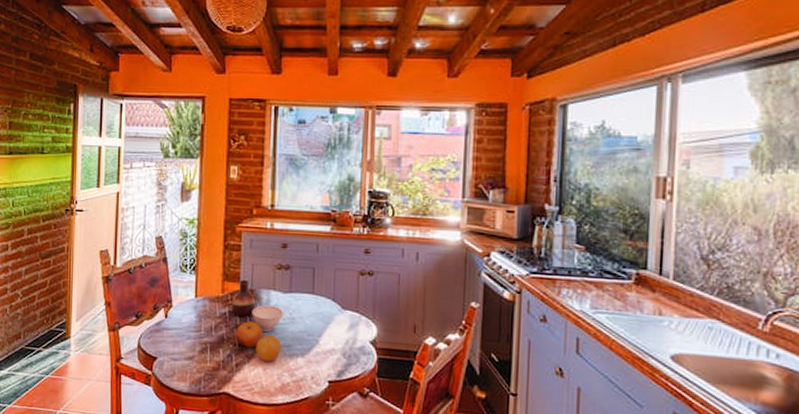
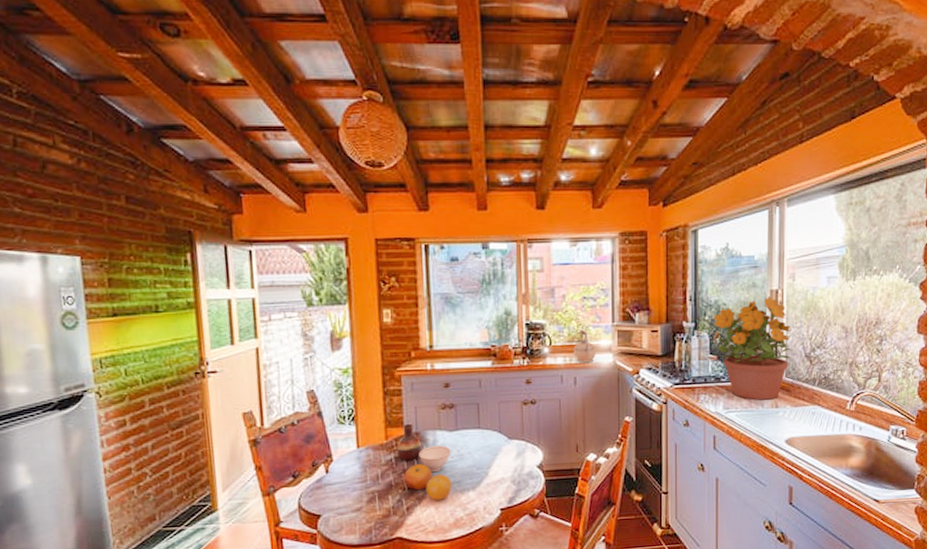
kettle: none [417,202,442,239] -> present [573,329,596,363]
flowerpot: none [581,183,682,305] -> present [713,295,791,400]

